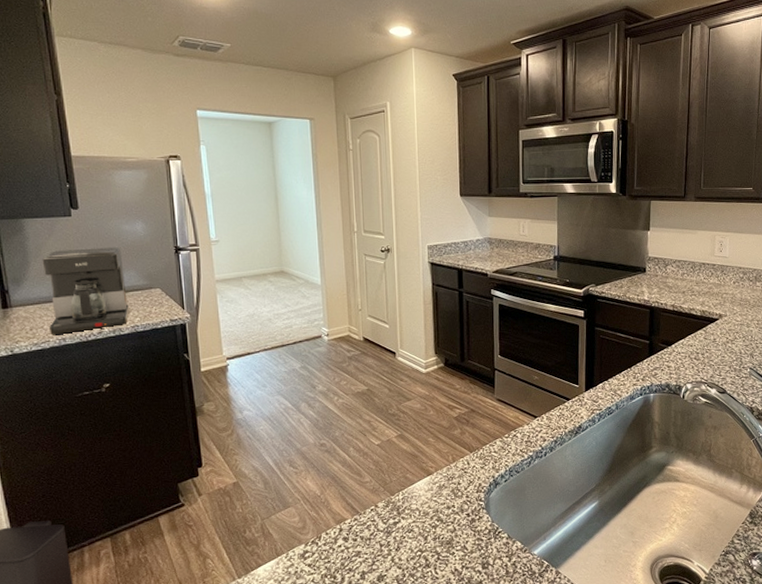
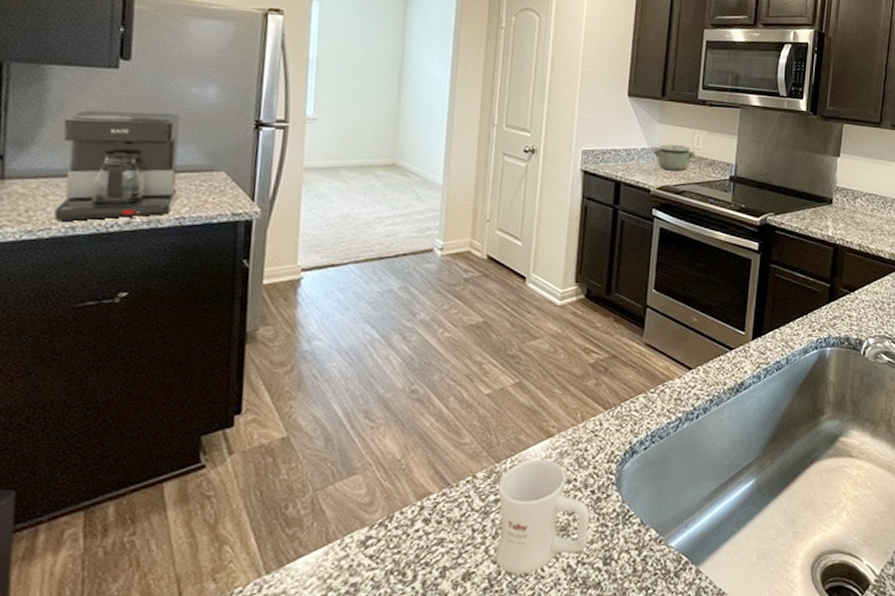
mug: none [395,491,469,577] -> present [495,459,590,575]
saucepan: none [486,234,523,256] -> present [653,144,696,171]

